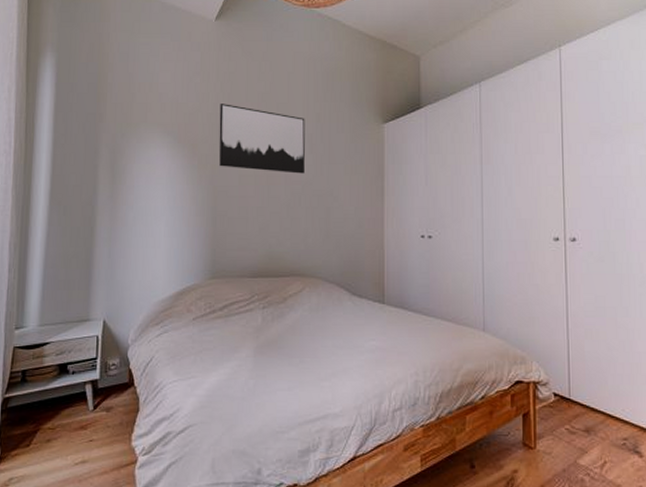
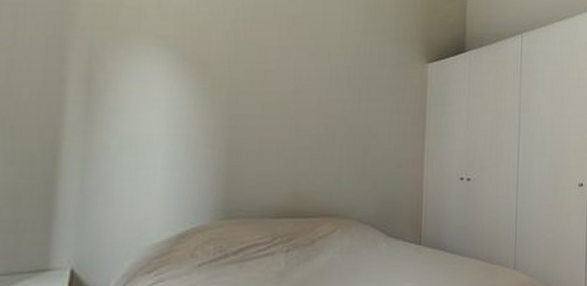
wall art: present [218,104,305,174] -> none [237,21,343,108]

